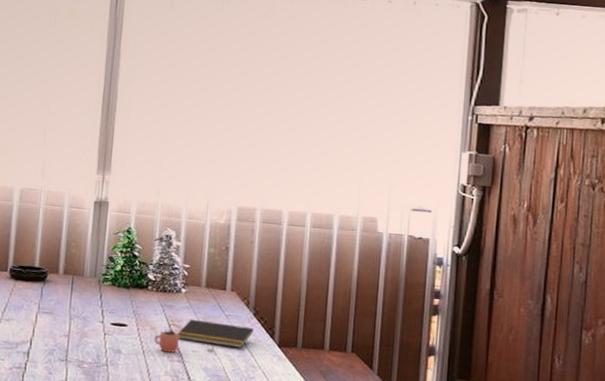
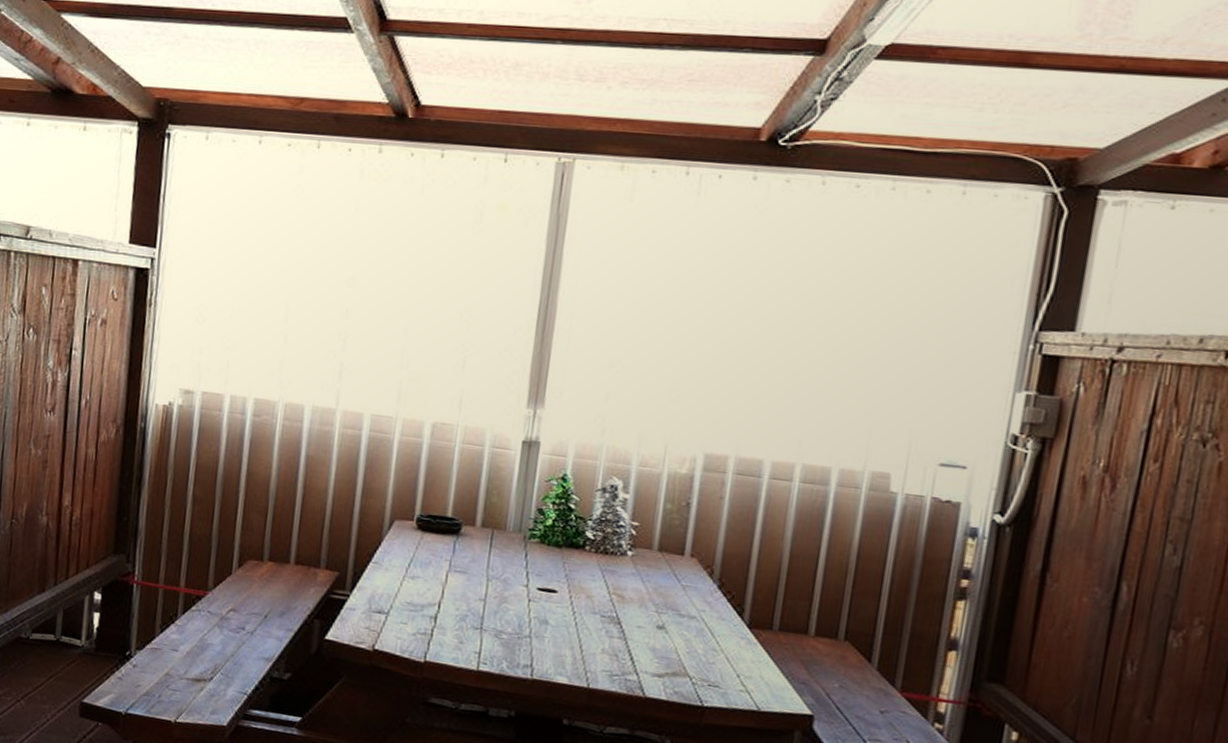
cocoa: present [154,315,180,353] -> none [590,582,624,628]
notepad: present [177,319,253,348] -> none [619,588,717,627]

